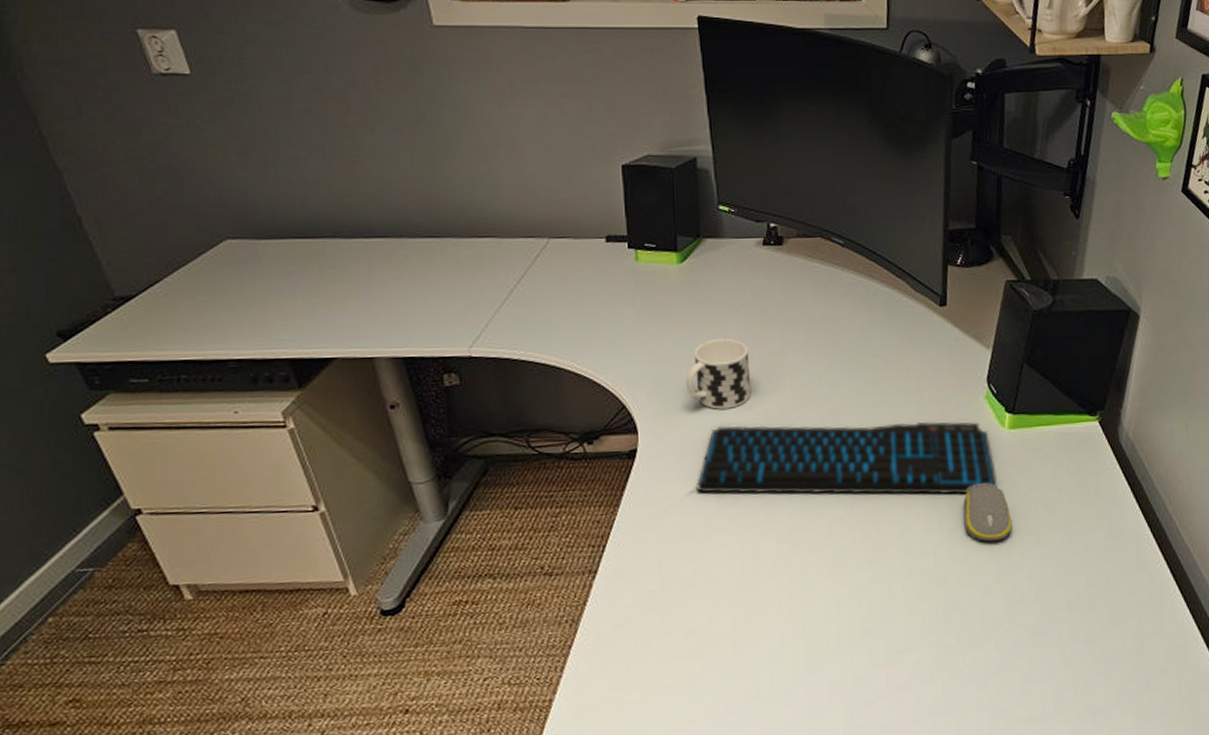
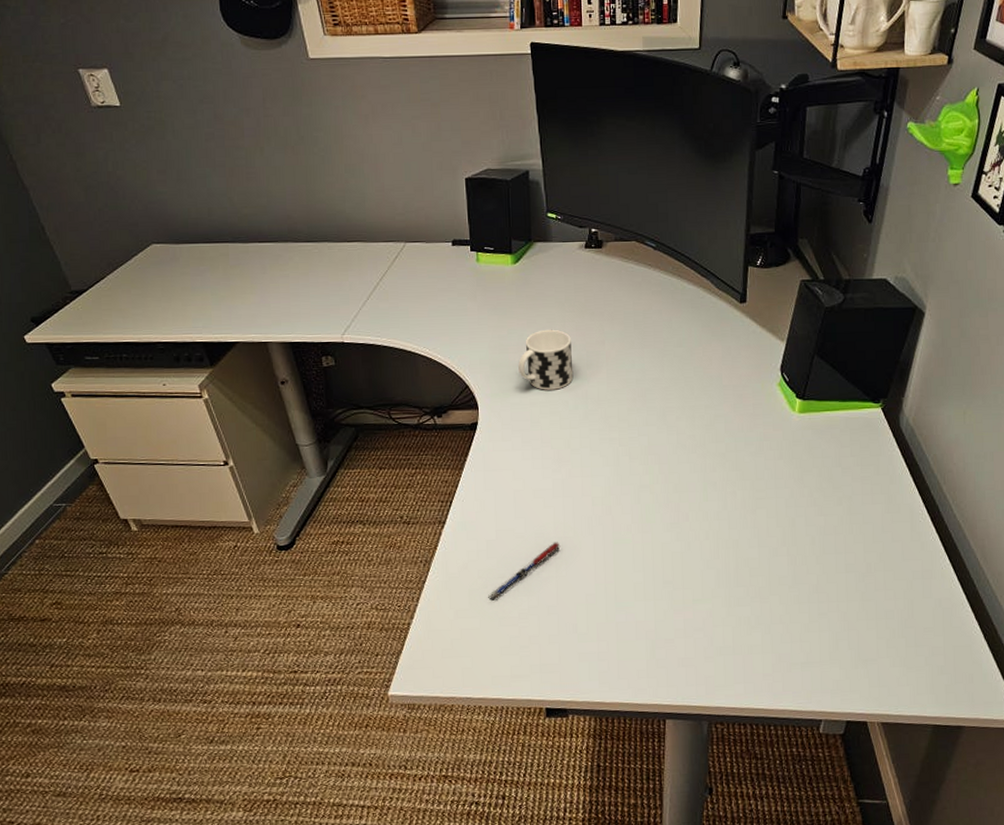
pen: none [650,589,739,665] -> present [488,542,561,600]
keyboard: present [696,422,998,495] -> none [527,404,787,469]
computer mouse: present [963,484,1012,542] -> none [755,460,798,511]

